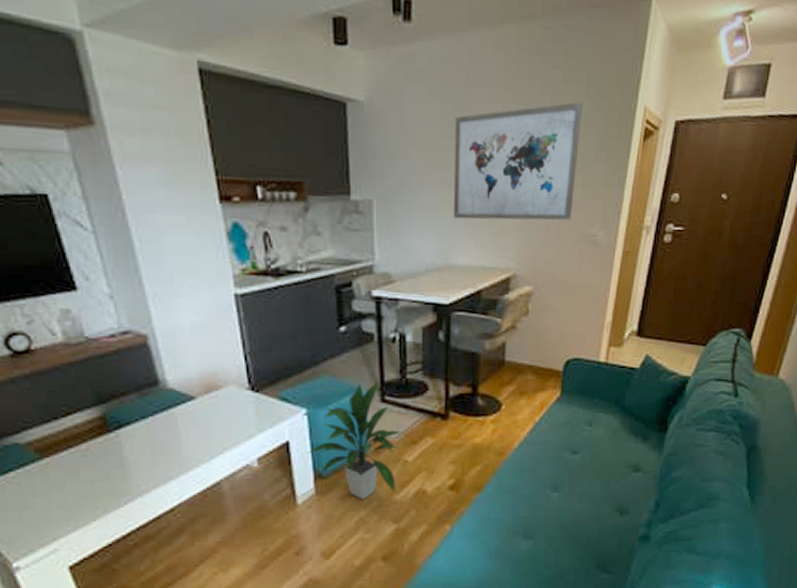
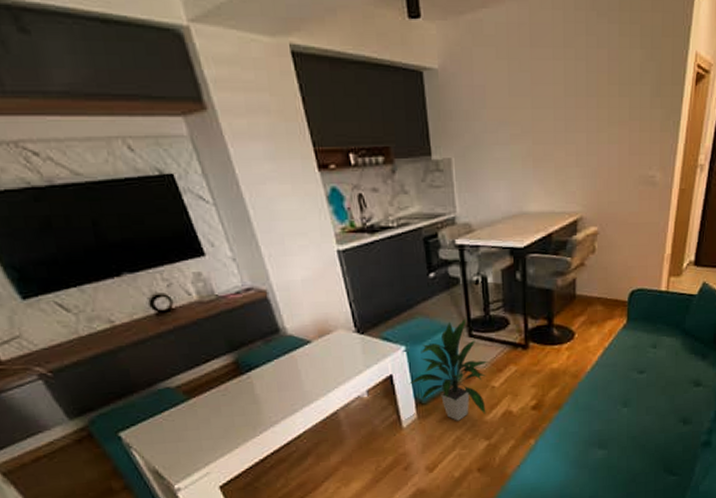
wall art: present [453,101,582,221] -> none [521,52,637,170]

